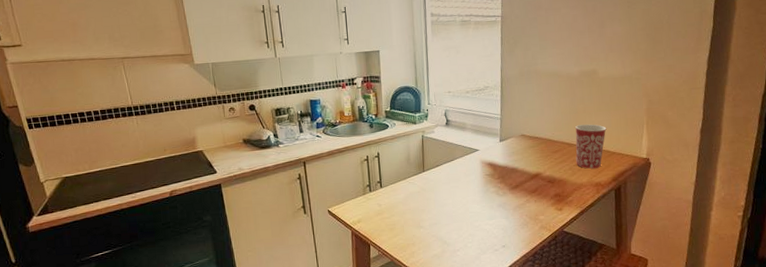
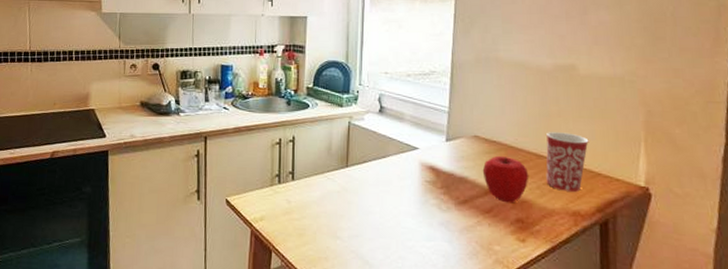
apple: none [528,147,564,183] -> present [482,155,529,204]

